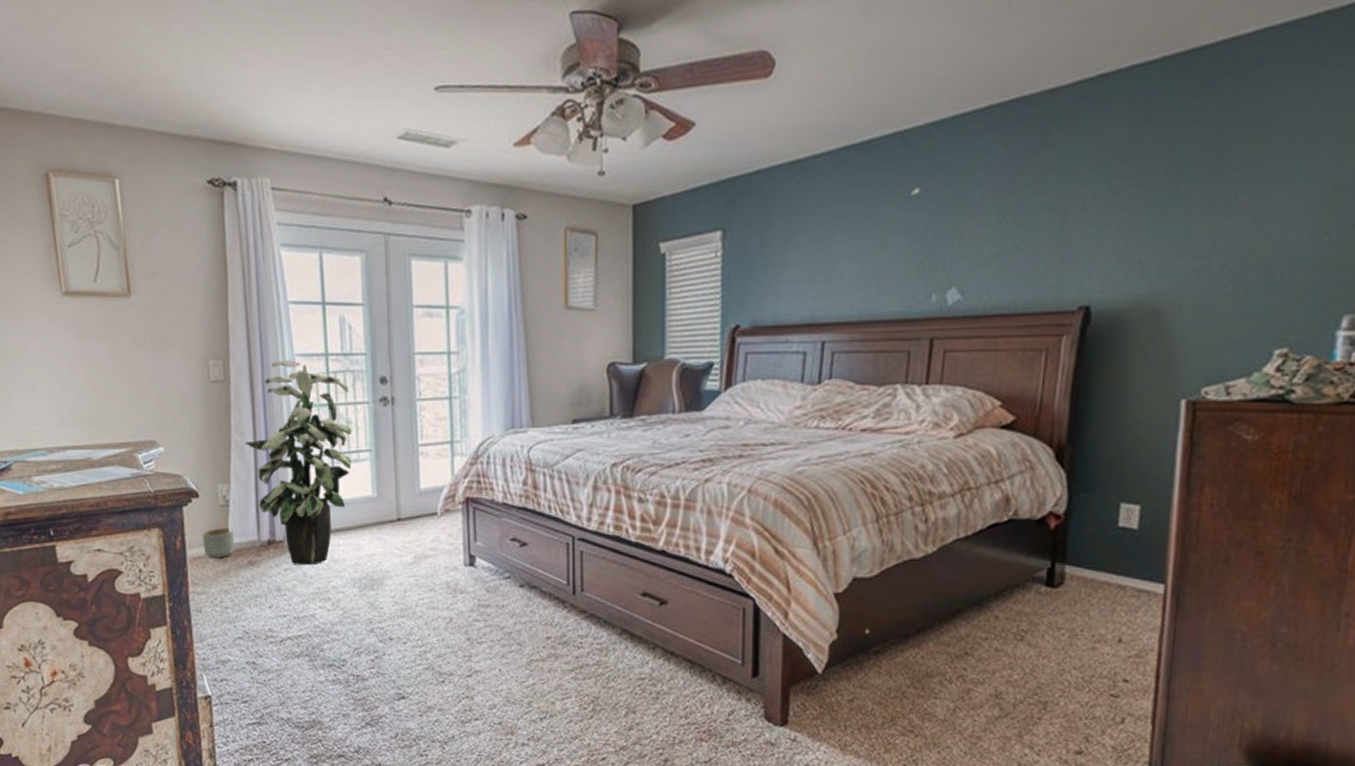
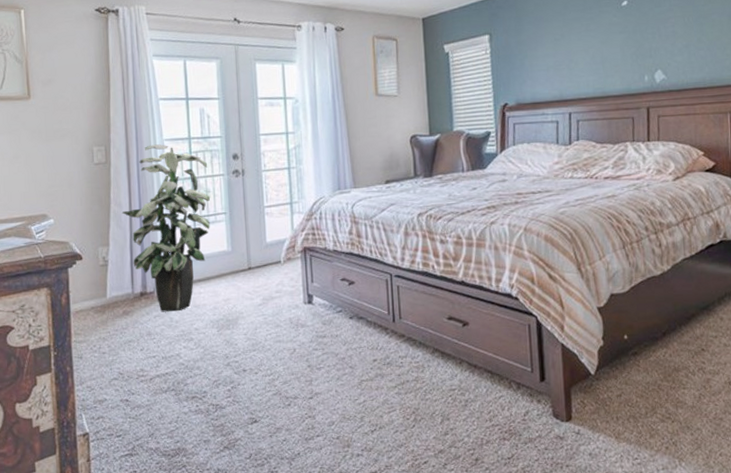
planter: present [202,528,234,559] -> none [84,284,112,311]

